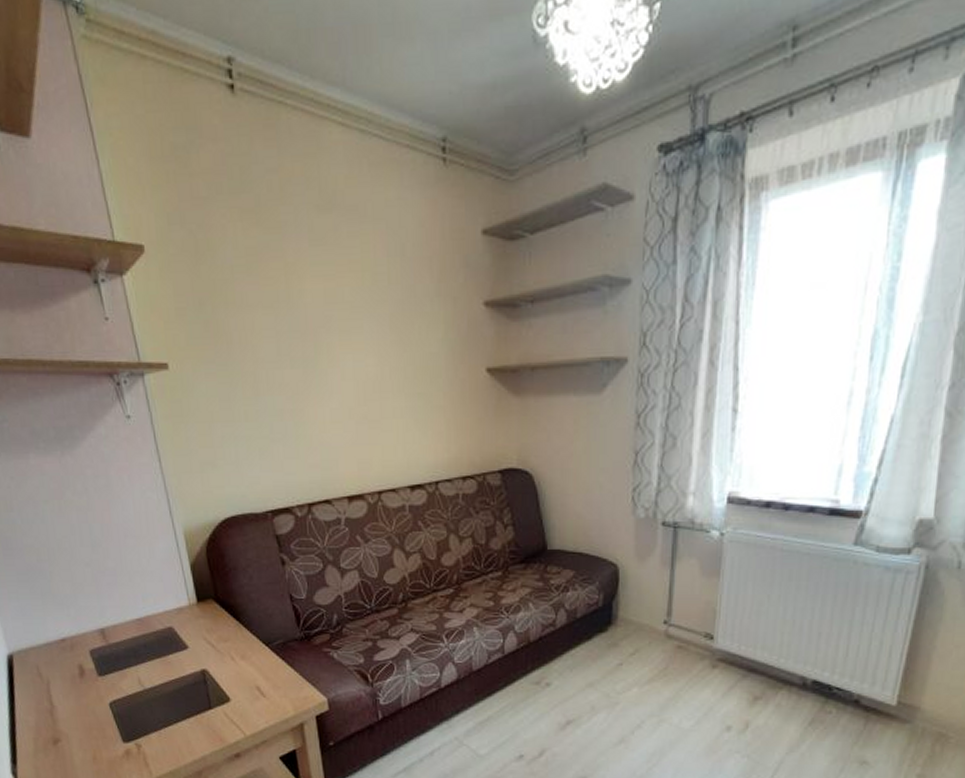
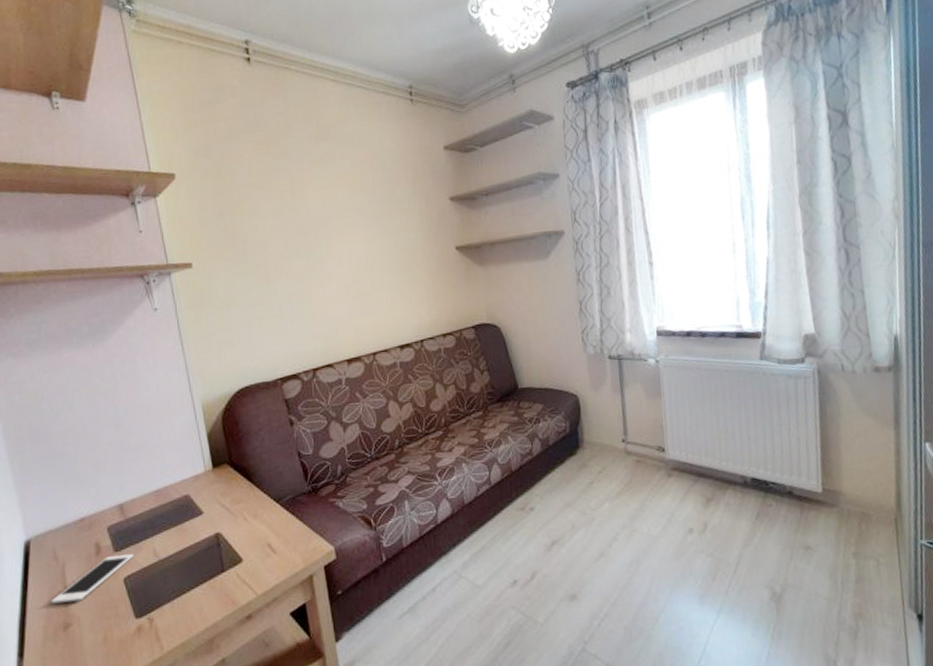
cell phone: none [39,680,118,719] -> present [52,554,134,604]

